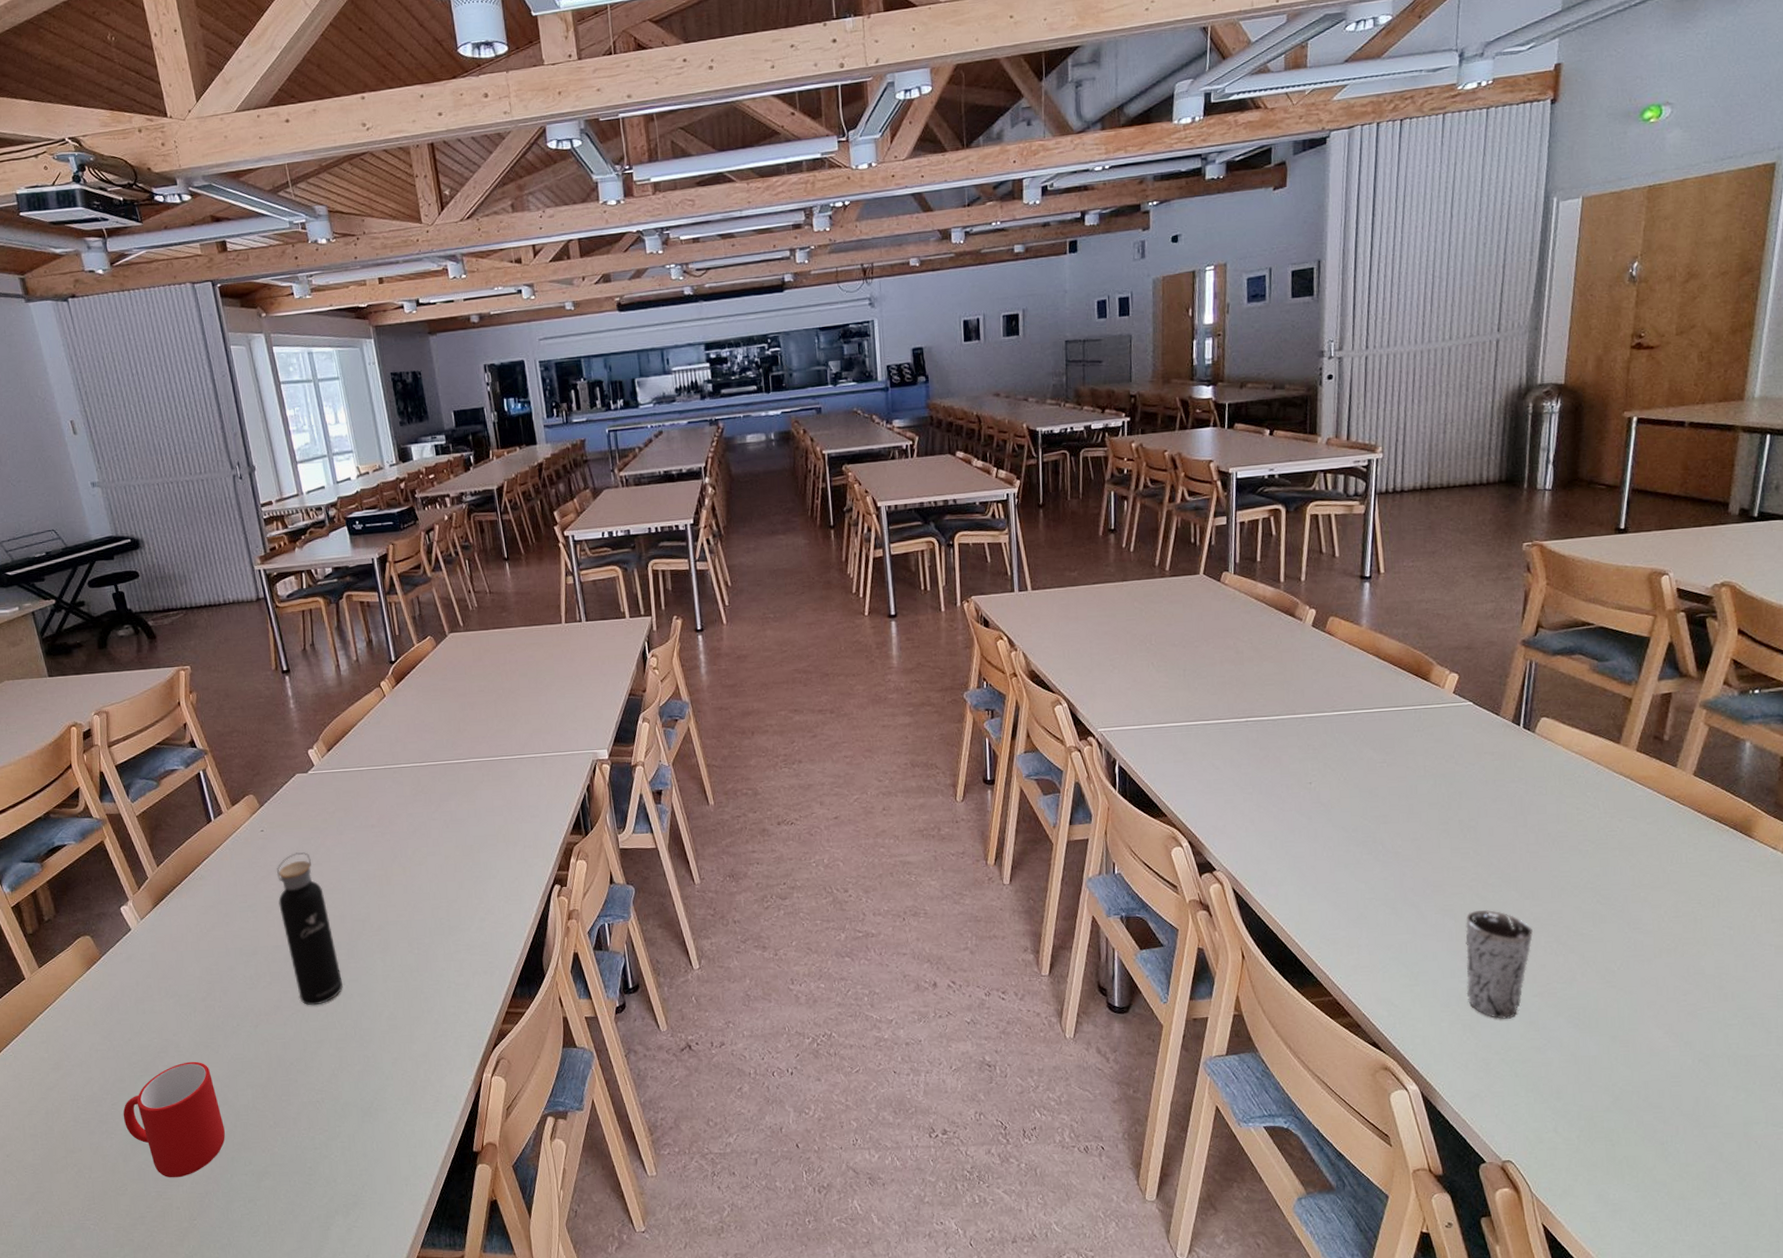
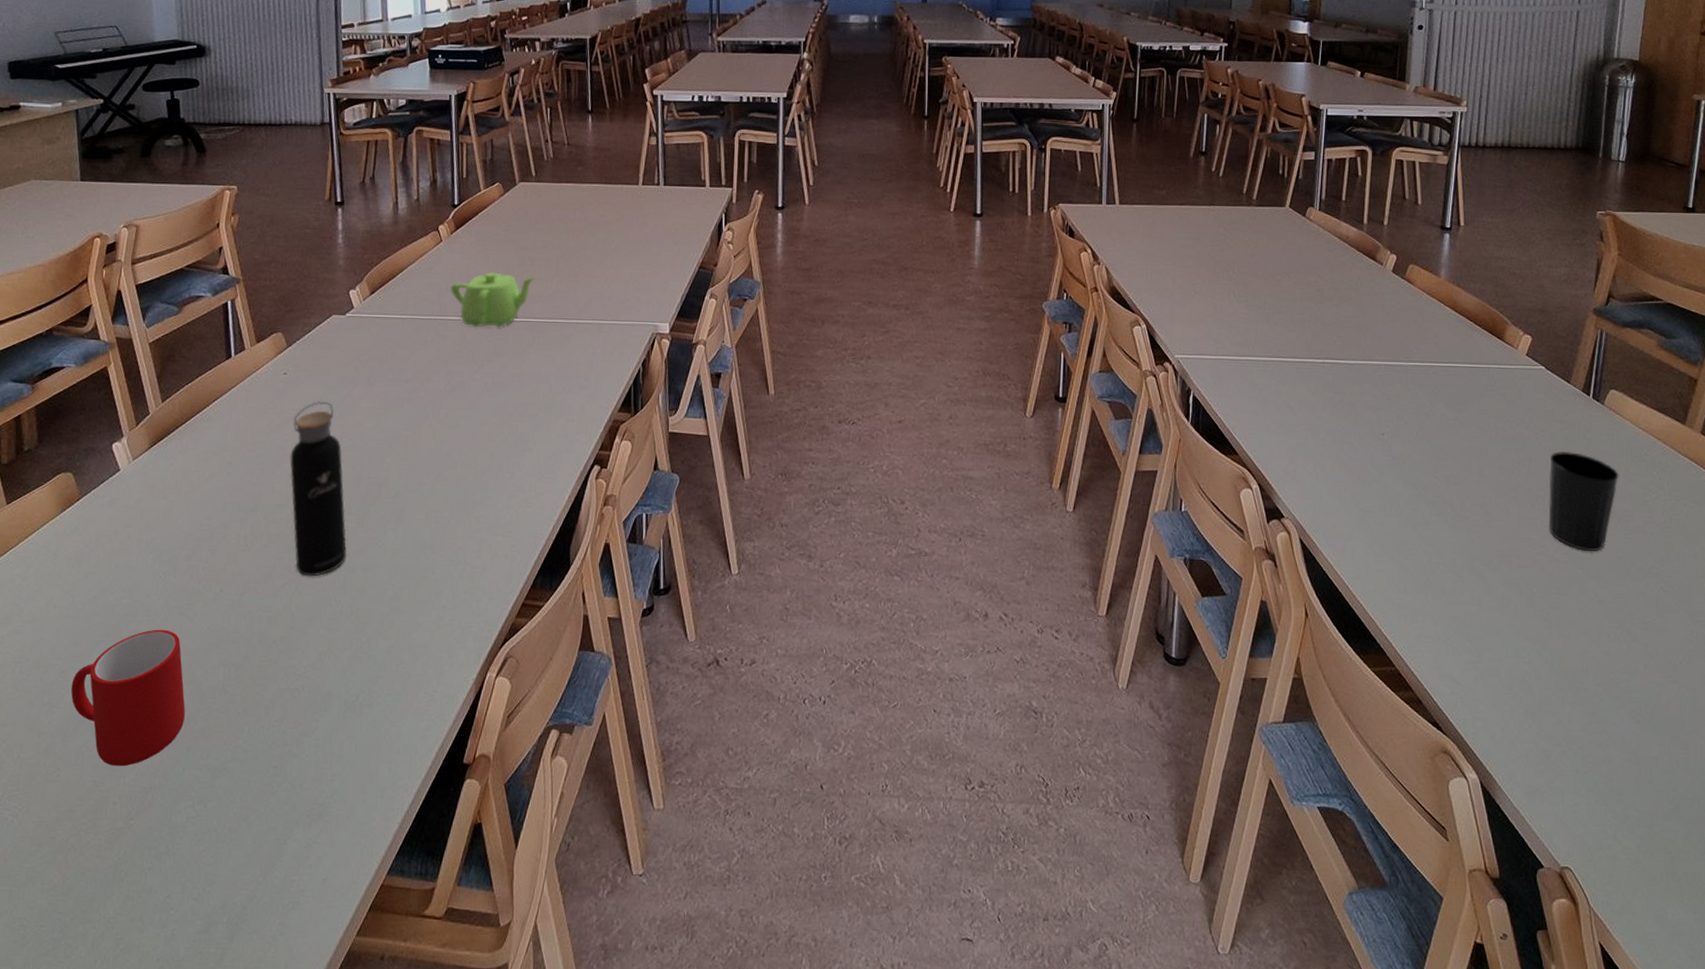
teapot: none [399,719,478,772] -> present [450,272,537,327]
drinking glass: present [1465,909,1533,1019] -> none [1529,586,1597,708]
cup: none [1480,781,1552,874] -> present [1548,450,1619,551]

